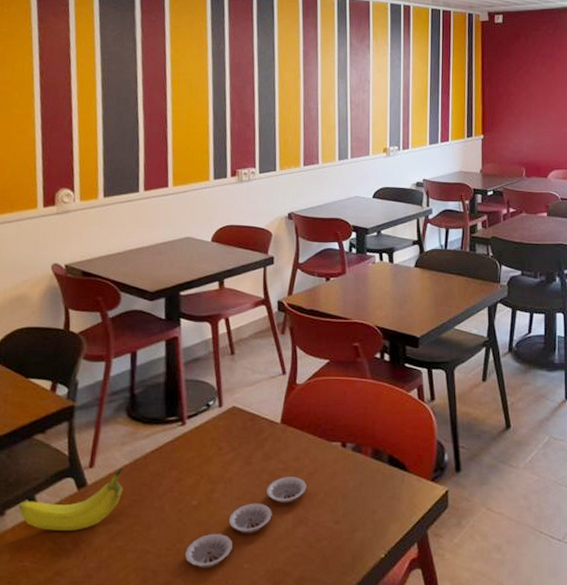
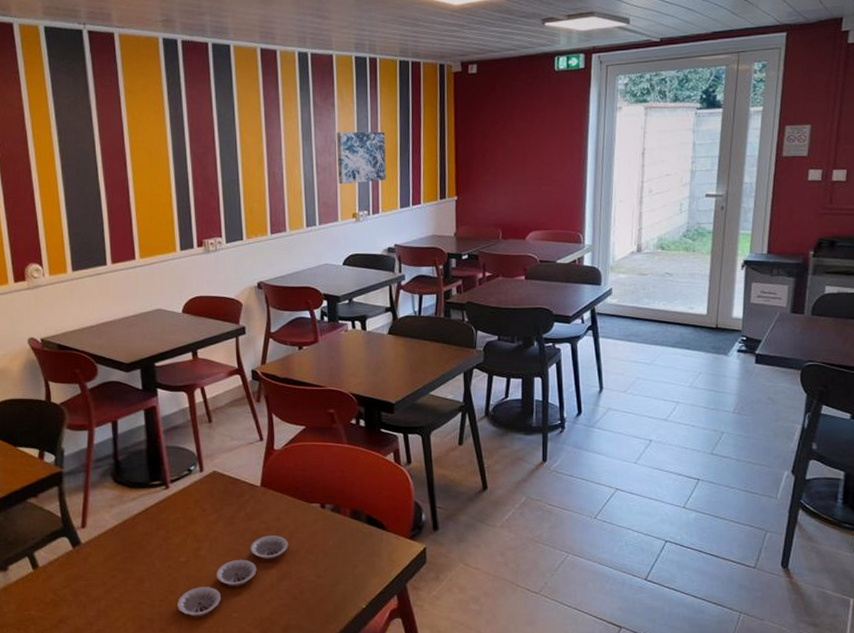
fruit: present [18,467,124,531] -> none [19,527,115,584]
wall art: none [371,72,417,121] -> present [337,131,386,185]

